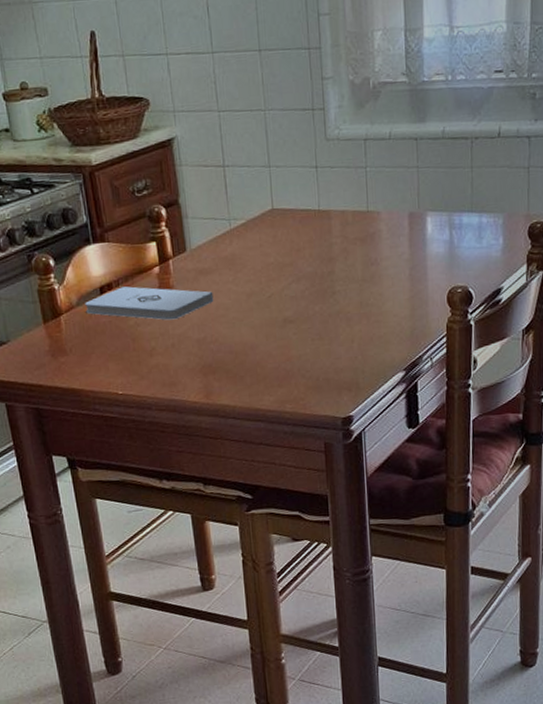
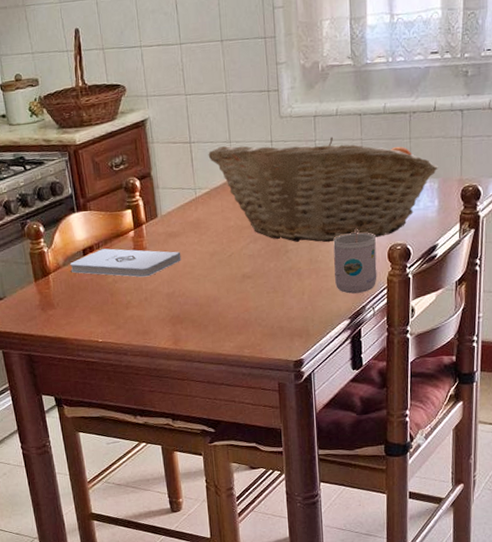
fruit basket: none [244,163,504,284] -> present [208,136,439,243]
mug: none [386,269,436,342] -> present [333,229,377,294]

